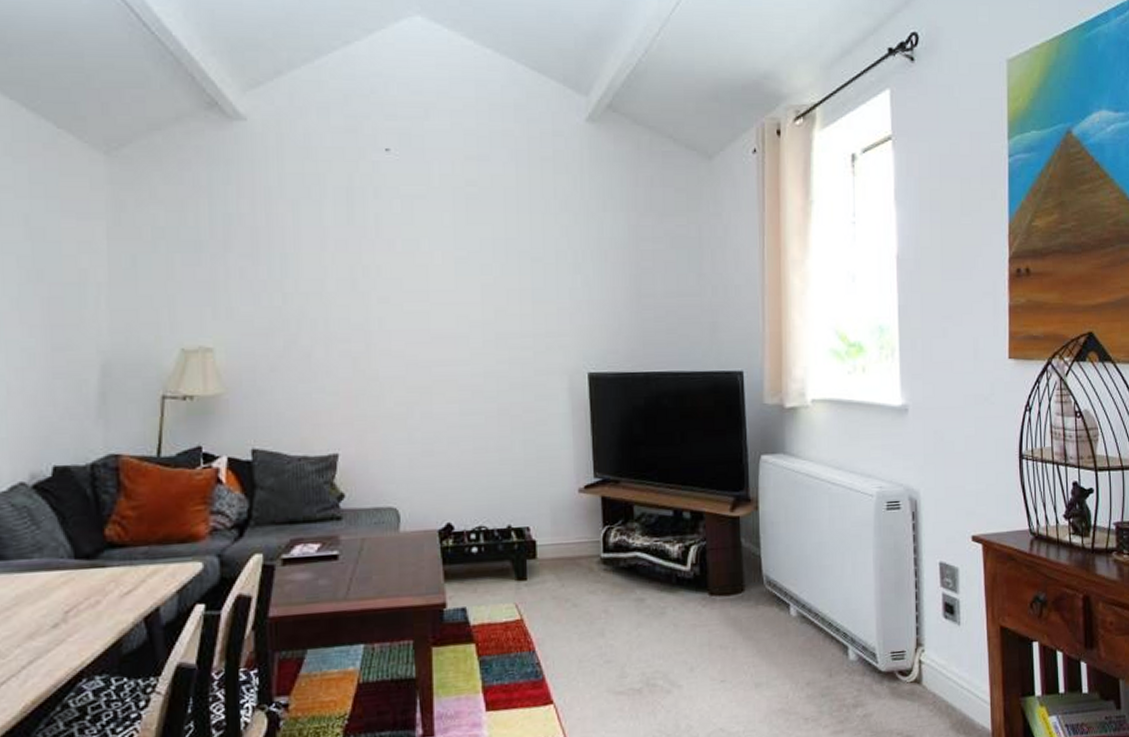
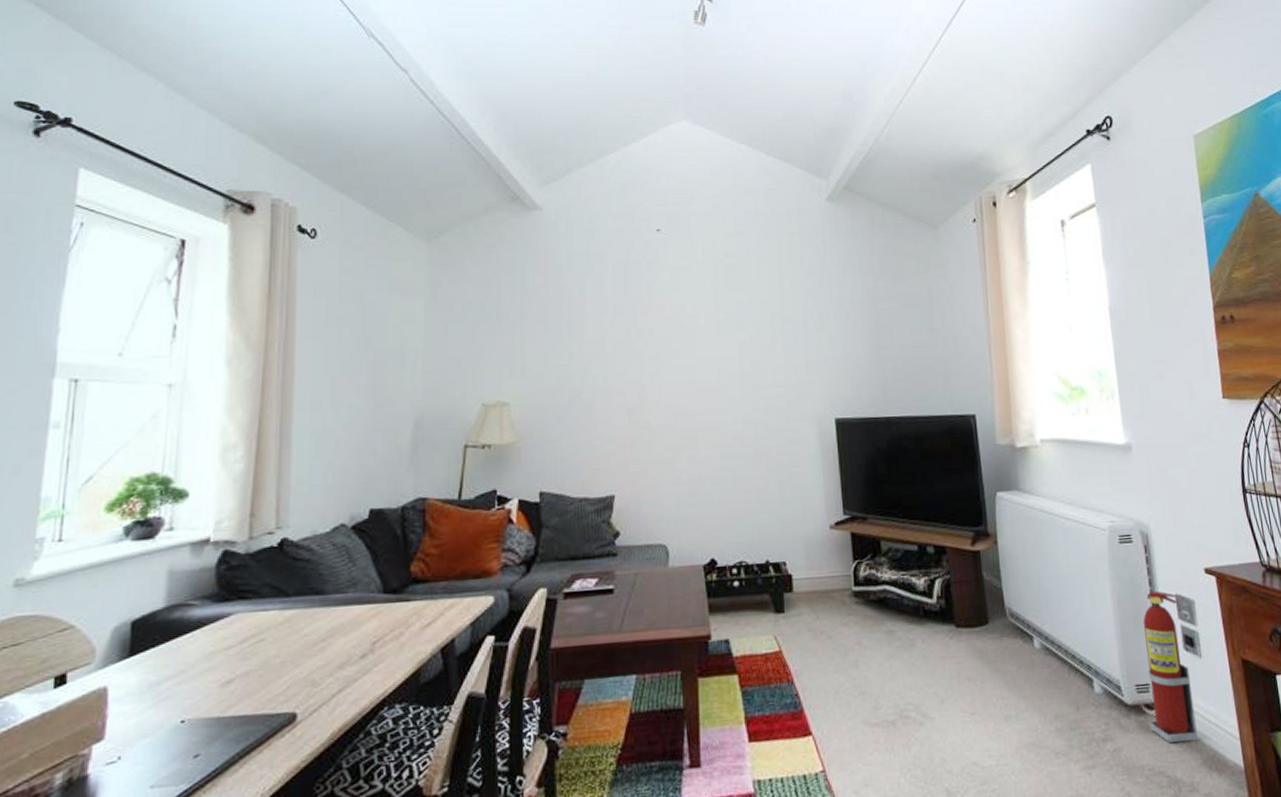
fire extinguisher: none [902,558,949,709] -> present [1143,590,1198,744]

